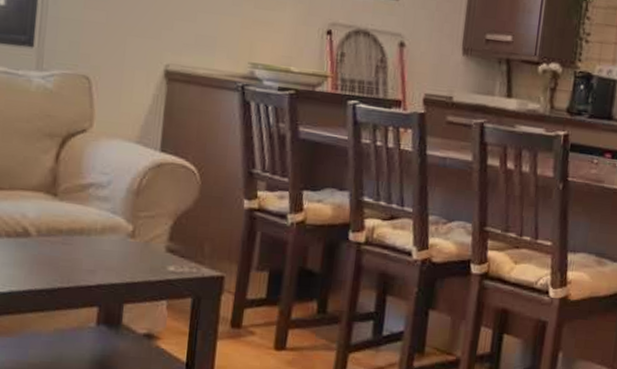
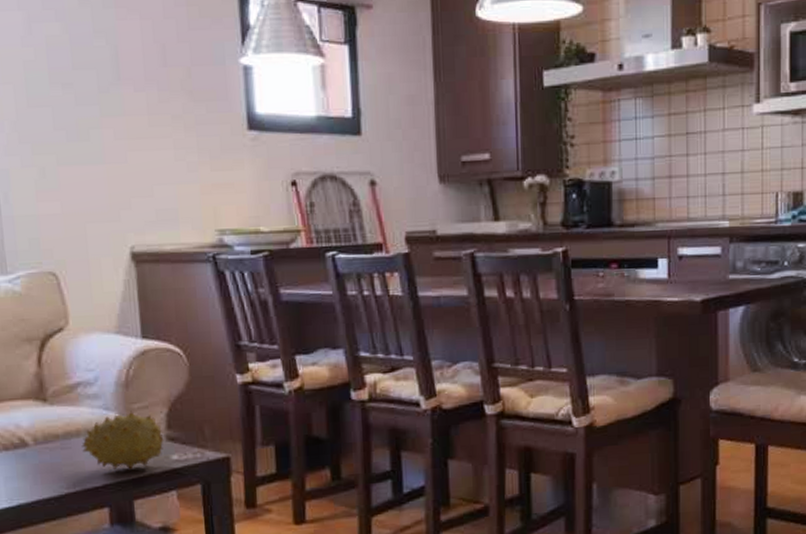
fruit: none [82,218,164,275] -> present [82,411,164,471]

